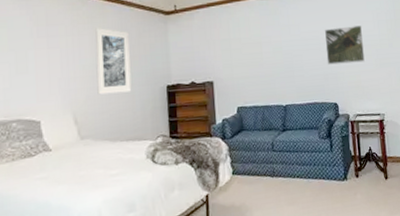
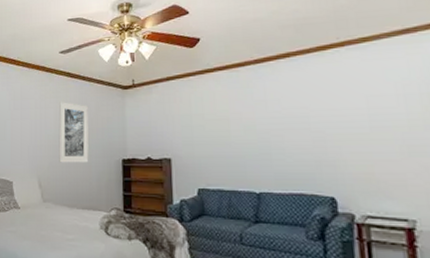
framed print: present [325,26,365,65] -> none [317,101,381,149]

